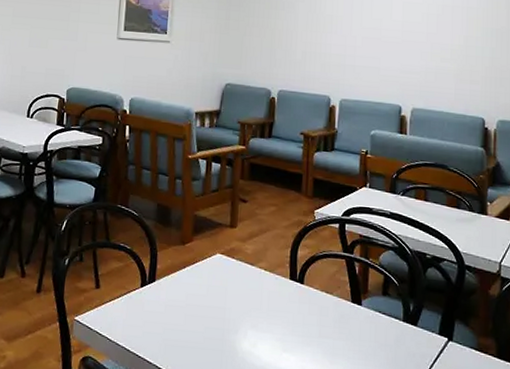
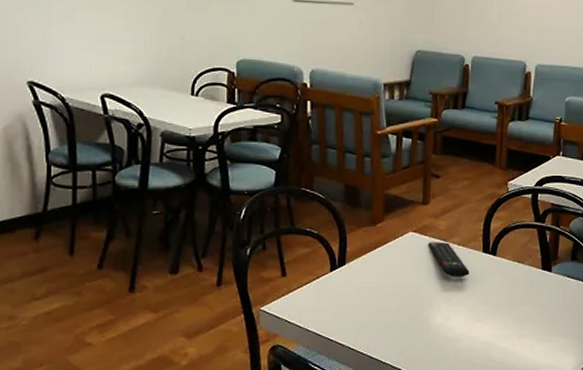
remote control: none [235,265,277,304] -> present [428,242,470,277]

